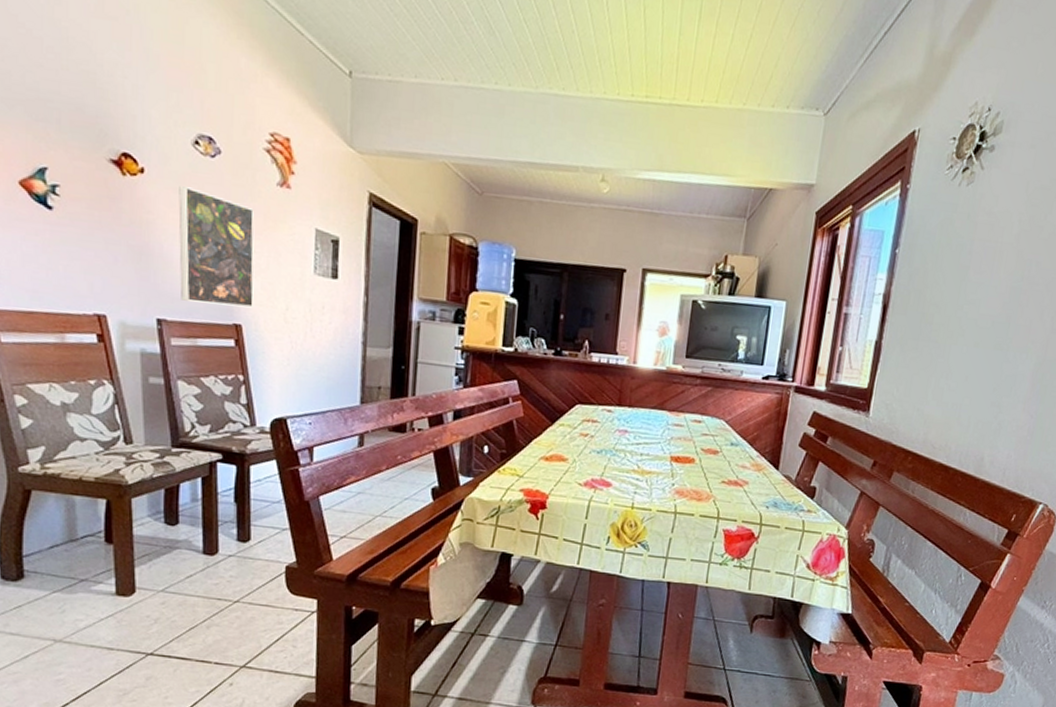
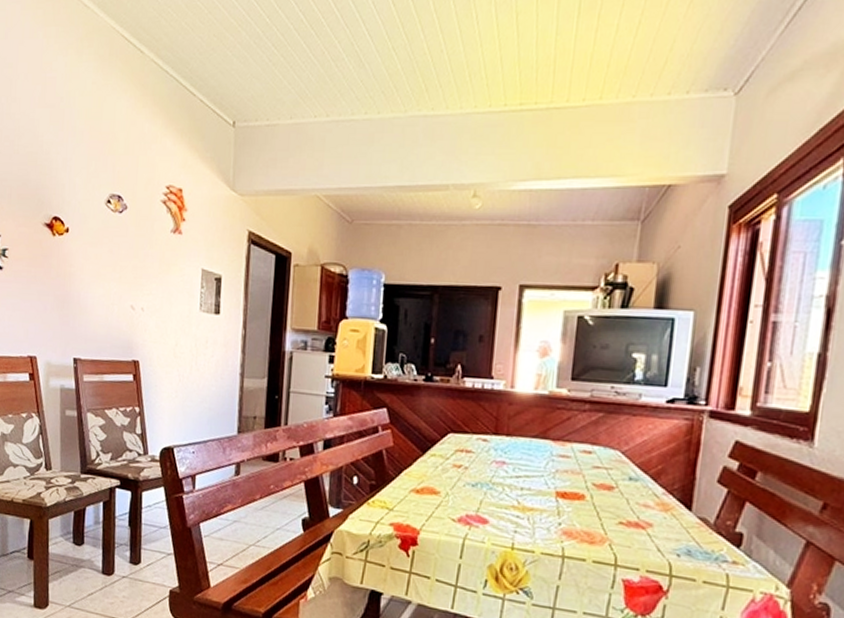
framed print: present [178,186,255,308] -> none [92,241,152,345]

